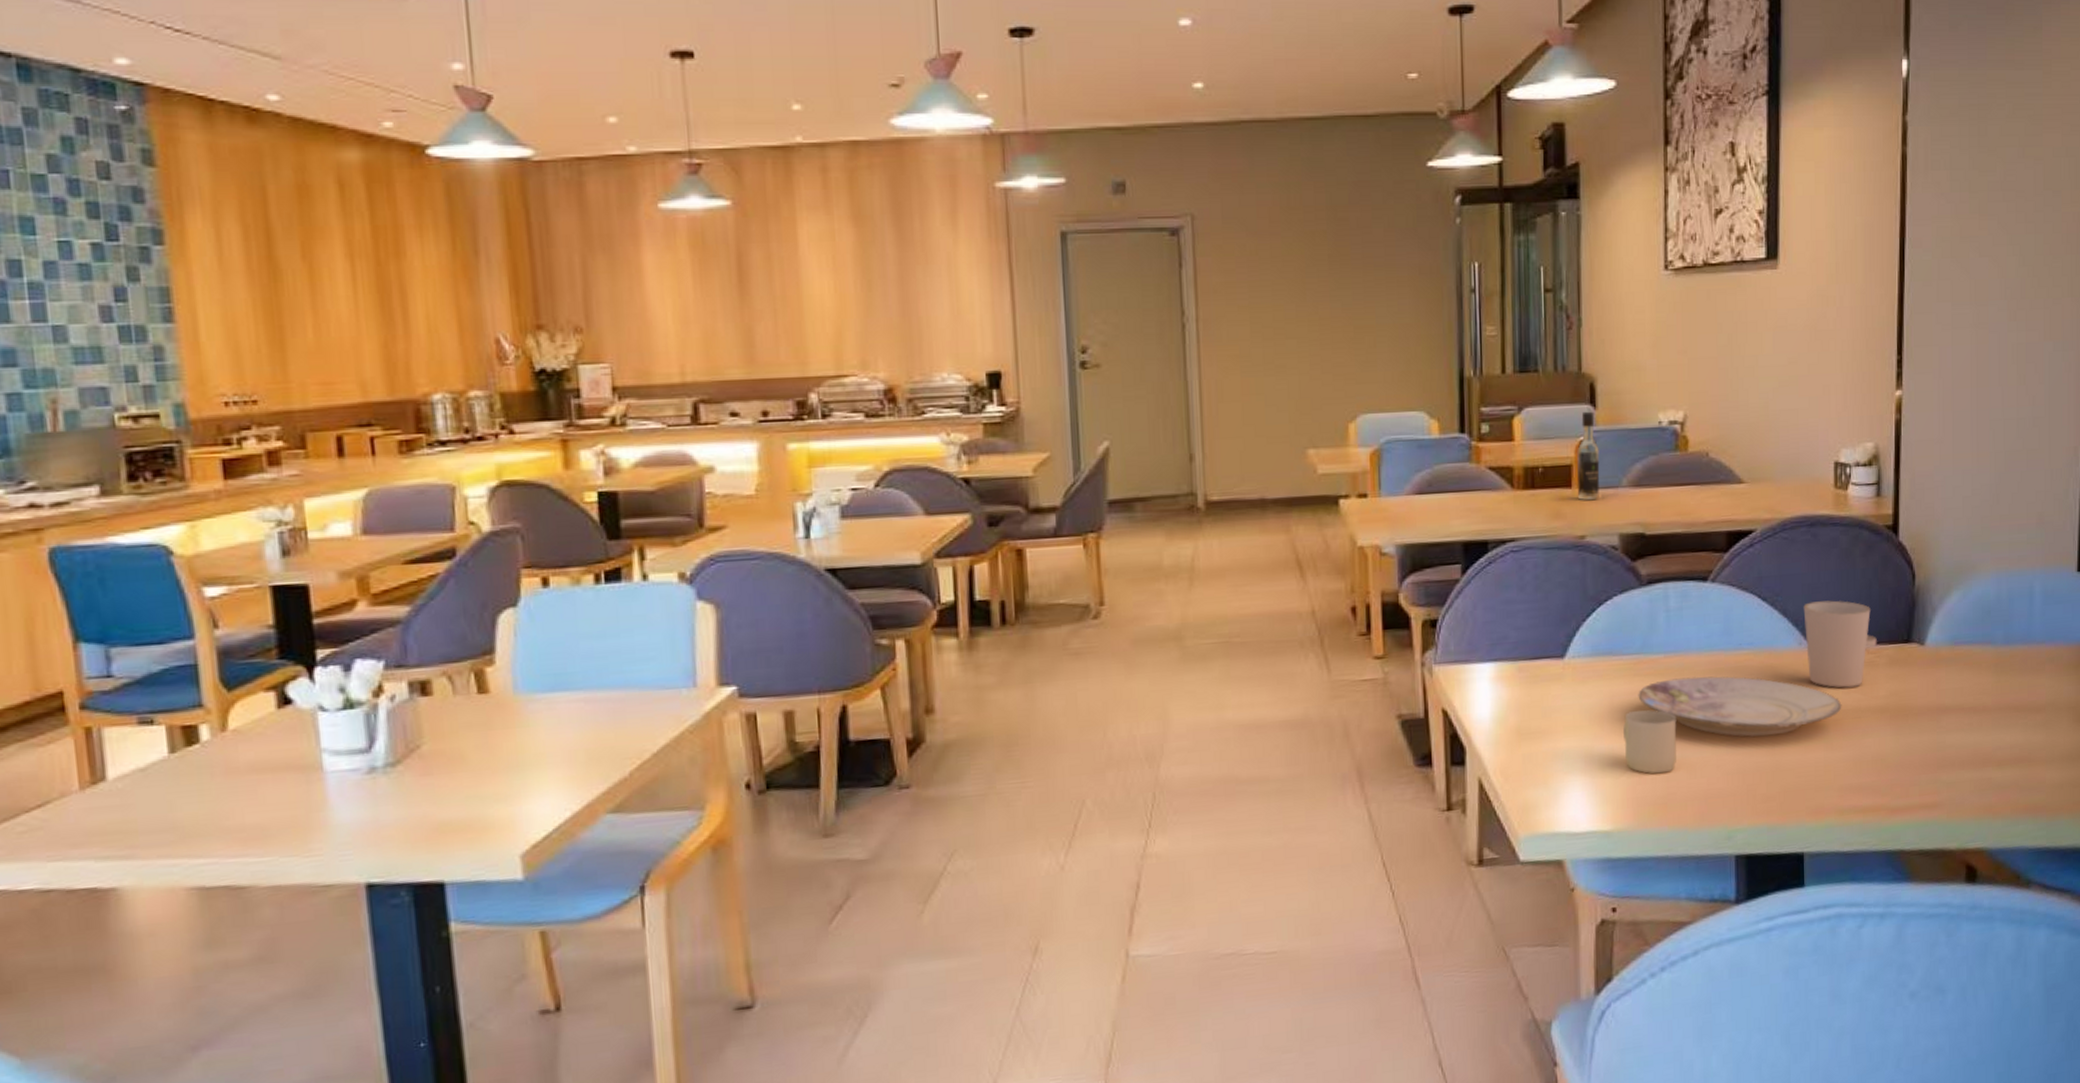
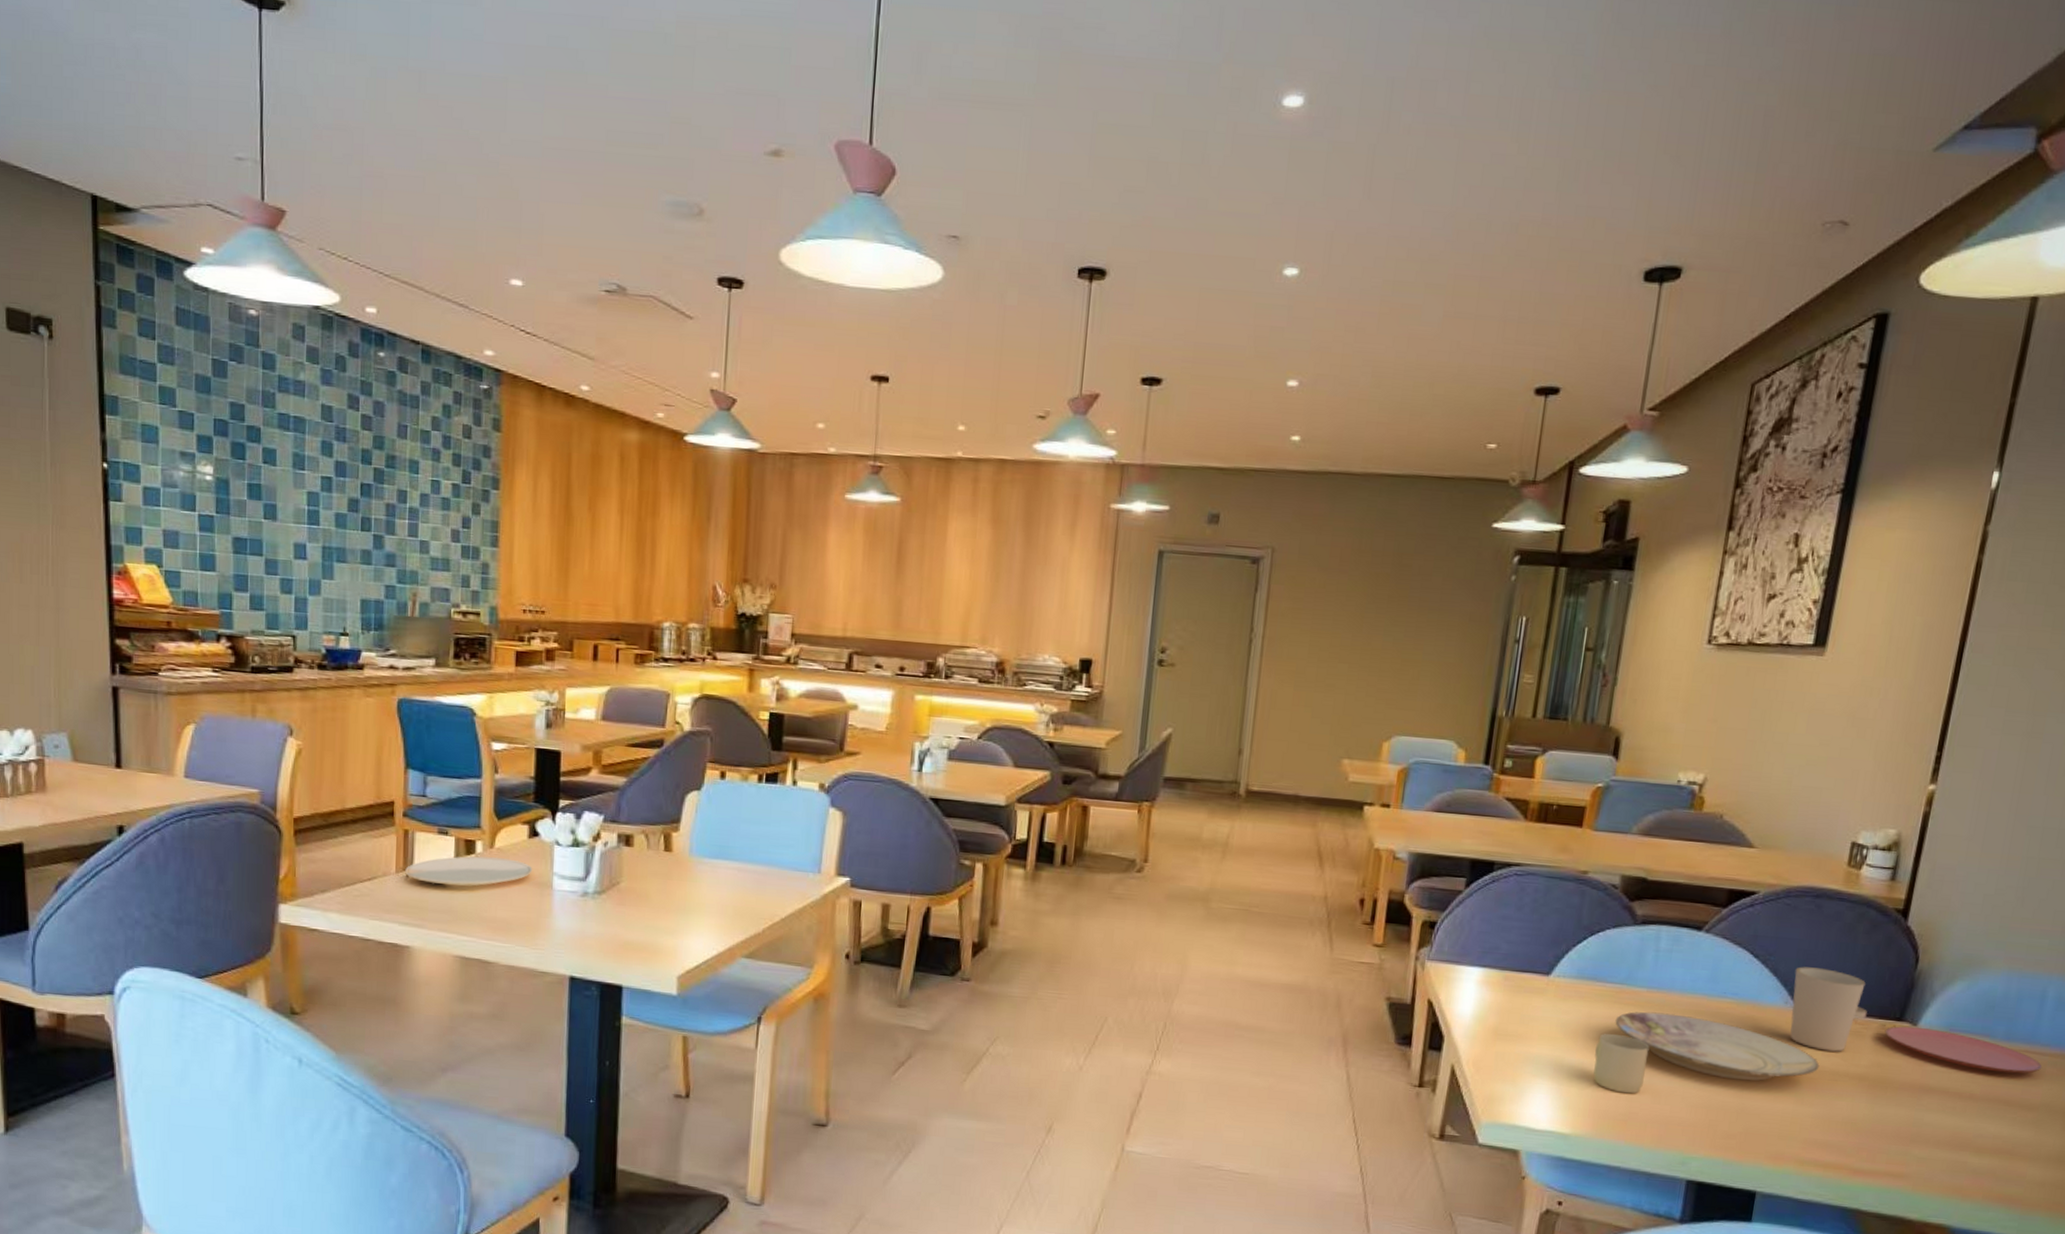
plate: none [94,741,290,795] -> present [405,856,533,887]
bottle: present [1577,411,1600,501] -> none [1586,761,1616,842]
plate: none [1896,645,2041,679] -> present [1884,1026,2042,1074]

